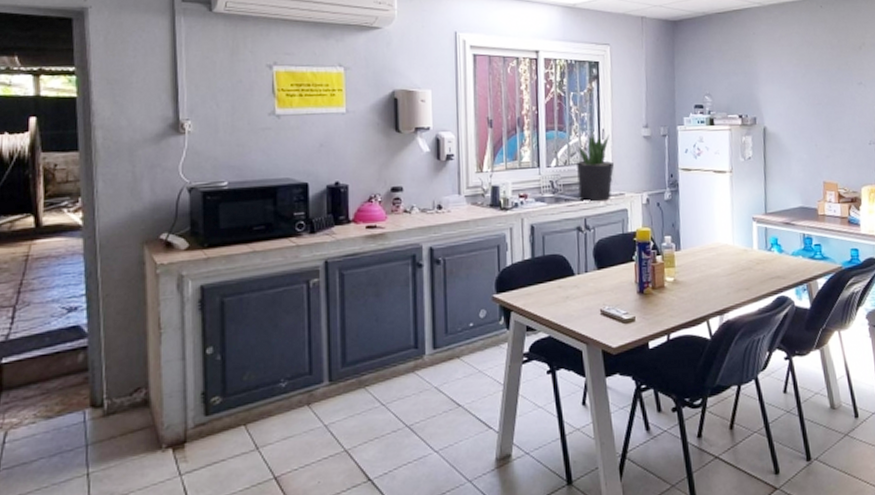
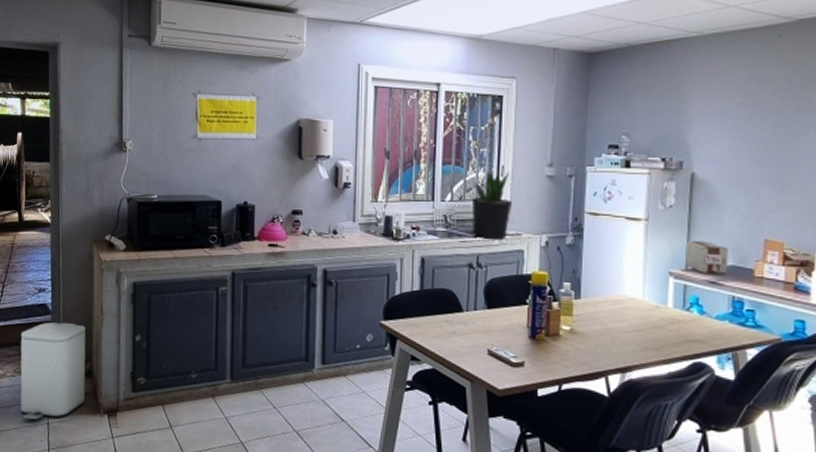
pedal bin: none [42,345,141,474] -> present [20,322,86,420]
box: none [763,186,798,217] -> present [685,240,729,275]

